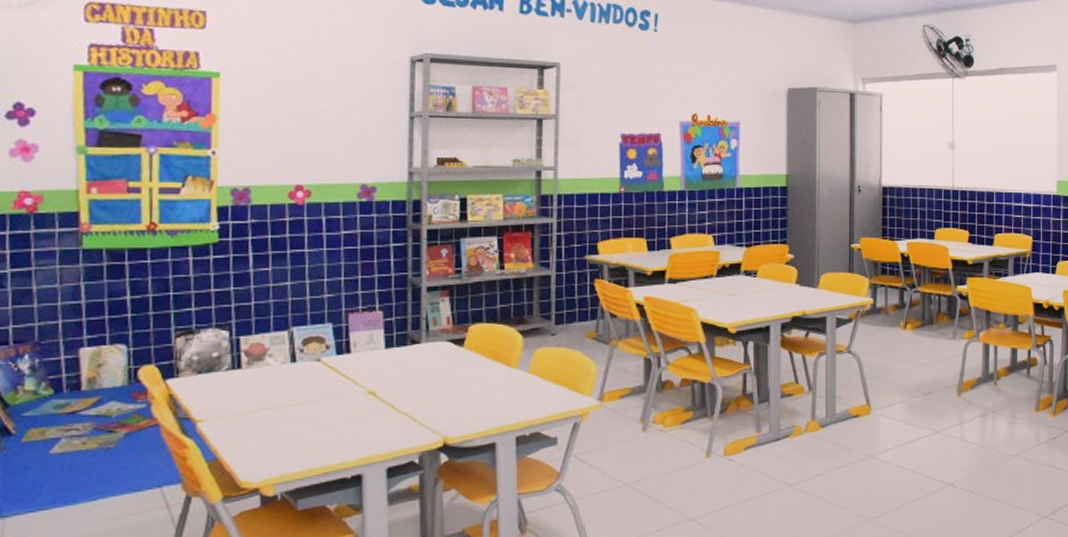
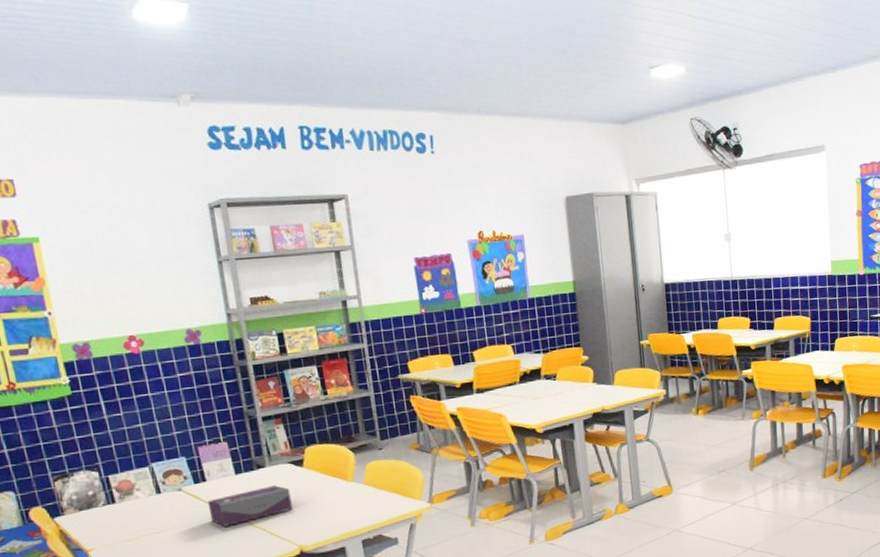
tissue box: none [347,365,444,407] -> present [207,485,293,527]

